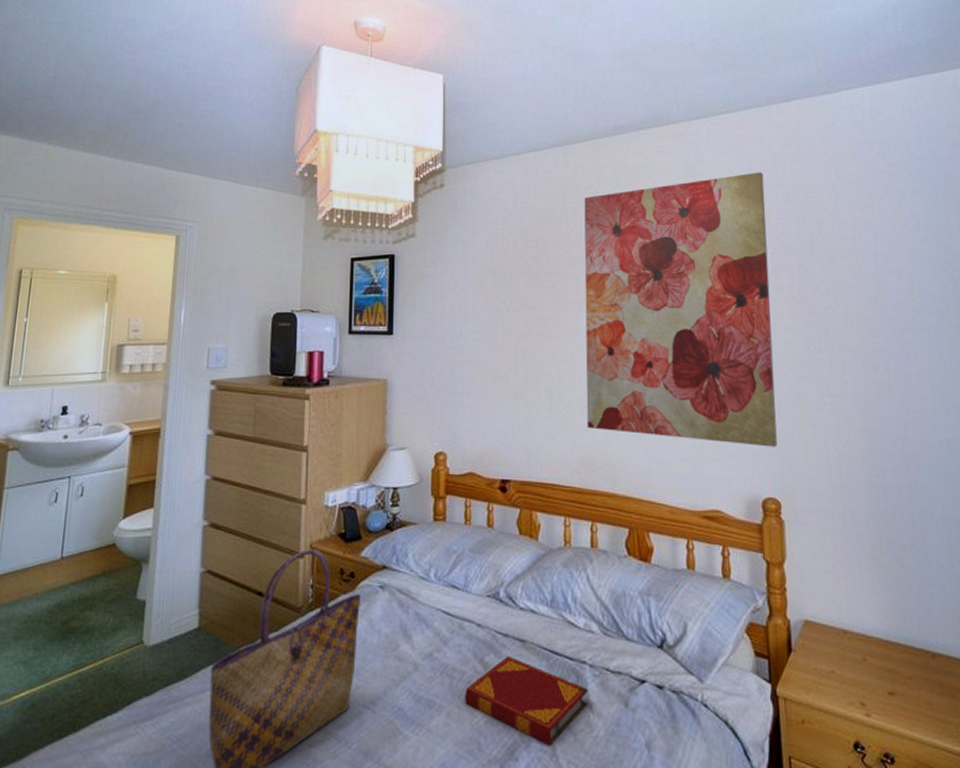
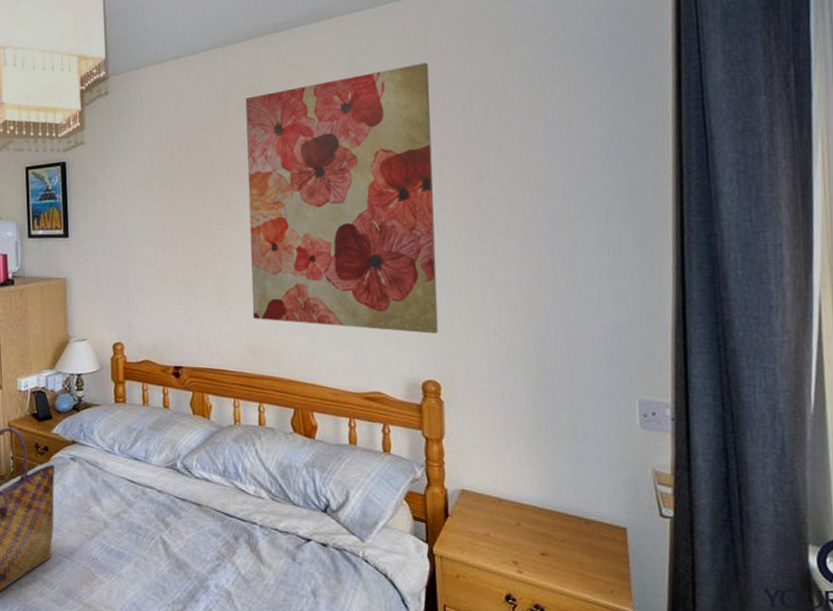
hardback book: present [465,655,589,747] -> none [149,517,260,592]

